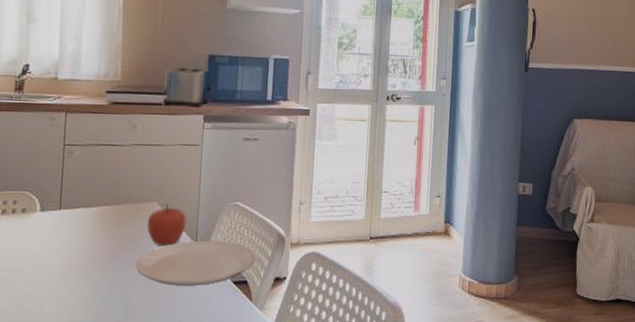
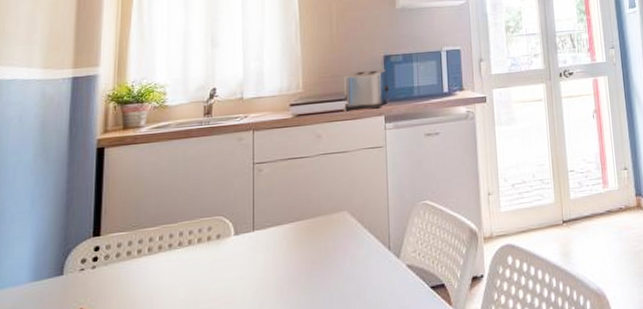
plate: present [136,240,257,286] -> none [332,244,452,299]
fruit: present [146,204,187,245] -> none [339,211,378,256]

